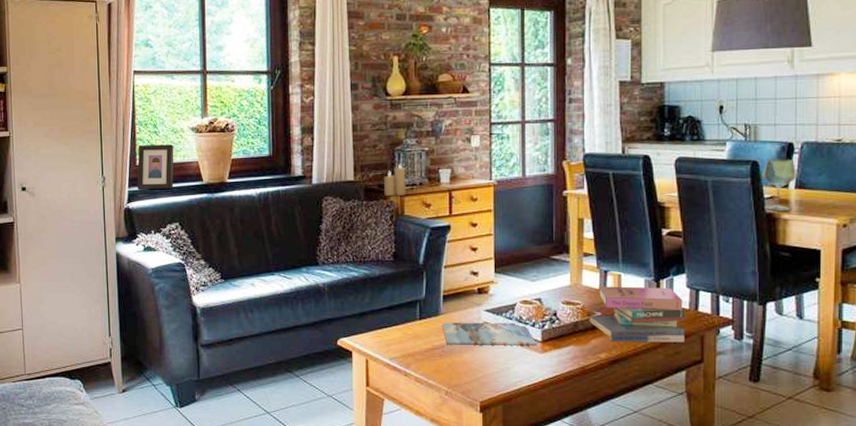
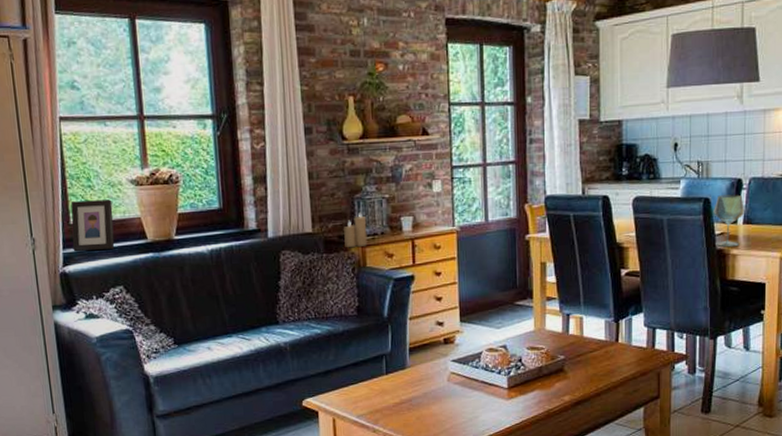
magazine: present [441,322,537,346] -> none [408,371,504,398]
books: present [589,286,686,343] -> none [553,327,644,384]

